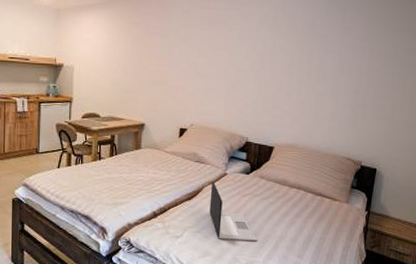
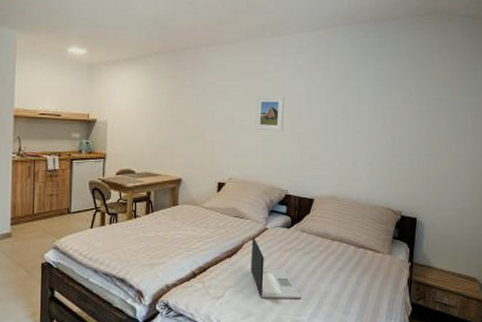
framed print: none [217,43,249,80] -> present [255,95,285,131]

